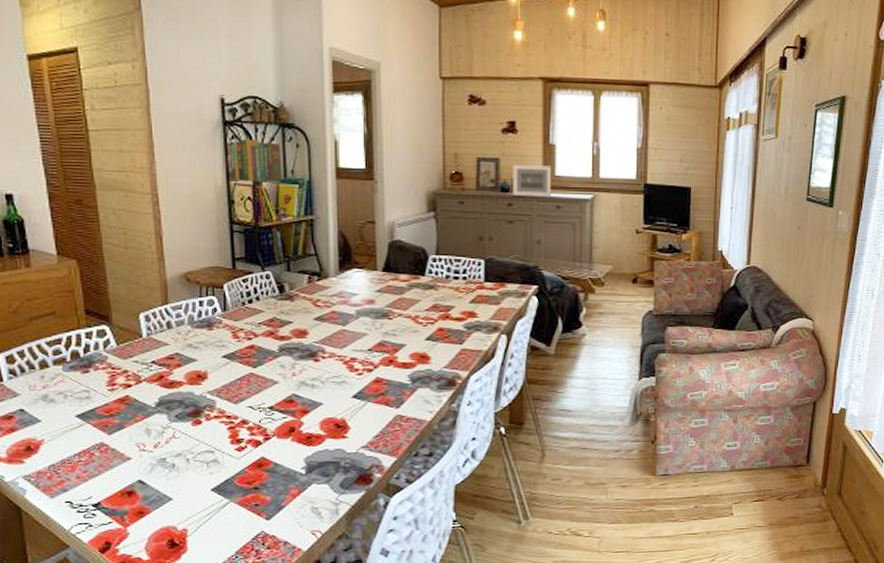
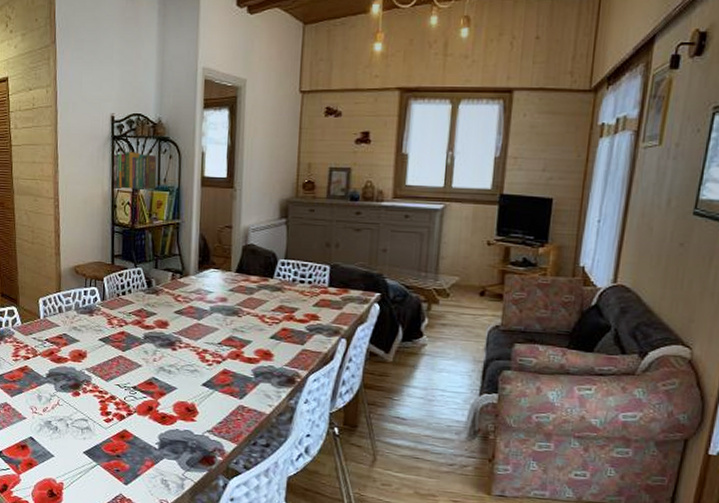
picture frame: present [513,164,552,198] -> none [362,174,403,207]

